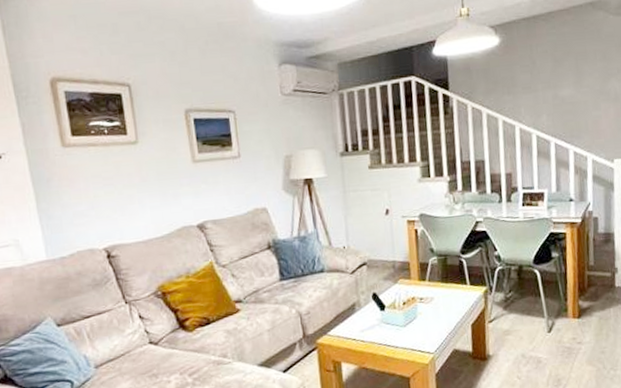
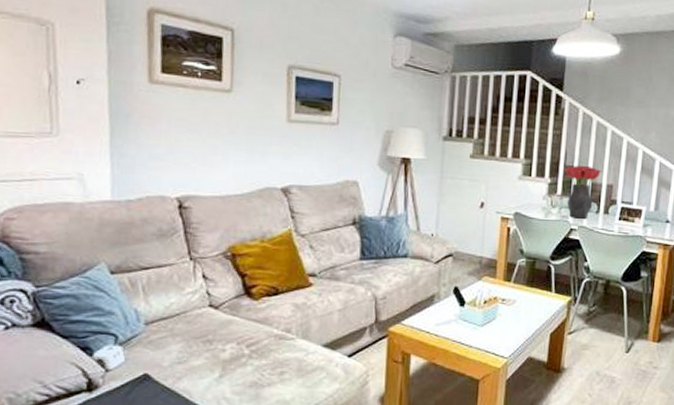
bouquet: none [462,158,499,212] -> present [565,165,602,220]

